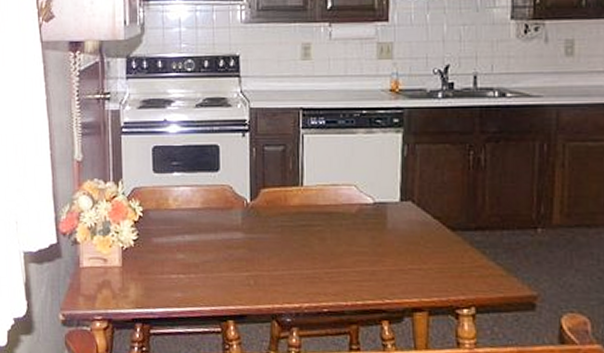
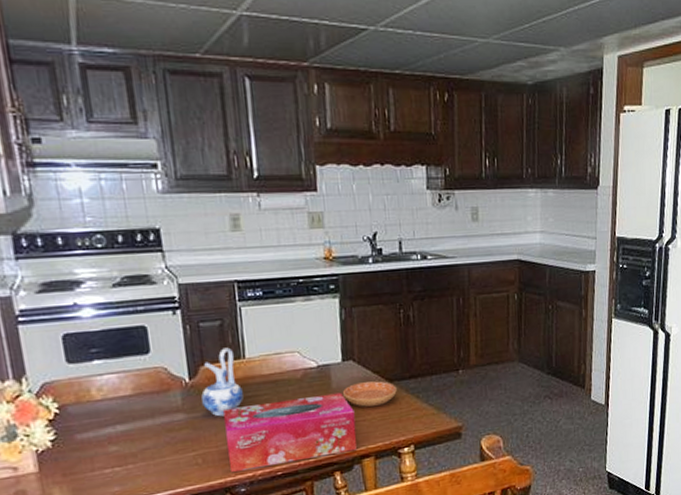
ceramic pitcher: none [260,173,298,242] -> present [201,347,244,417]
tissue box: none [276,234,410,302] -> present [222,392,357,473]
saucer: none [397,227,459,255] -> present [342,381,397,407]

